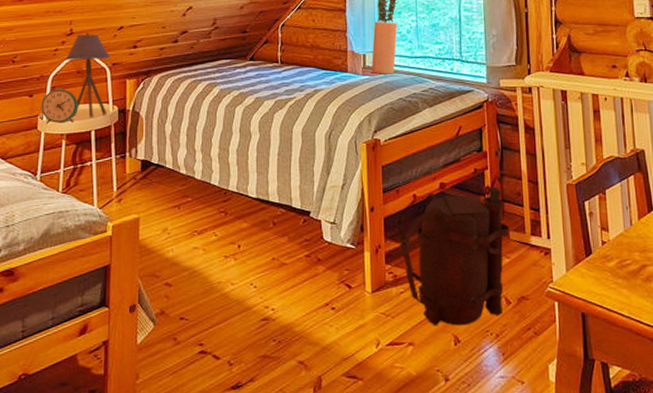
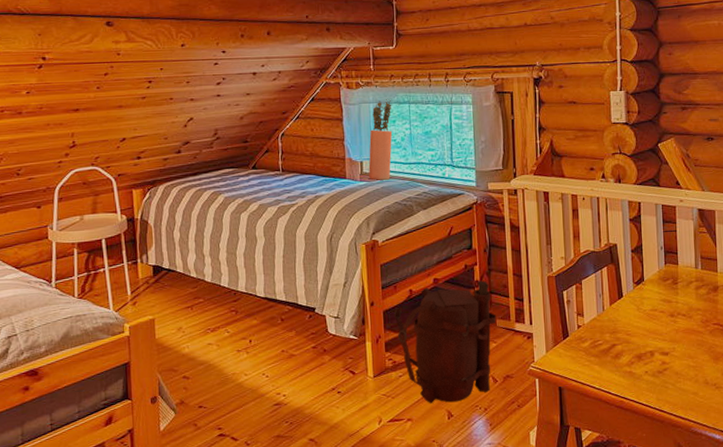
alarm clock: present [41,88,79,125] -> none [49,199,87,235]
table lamp: present [64,32,112,117] -> none [69,144,116,226]

